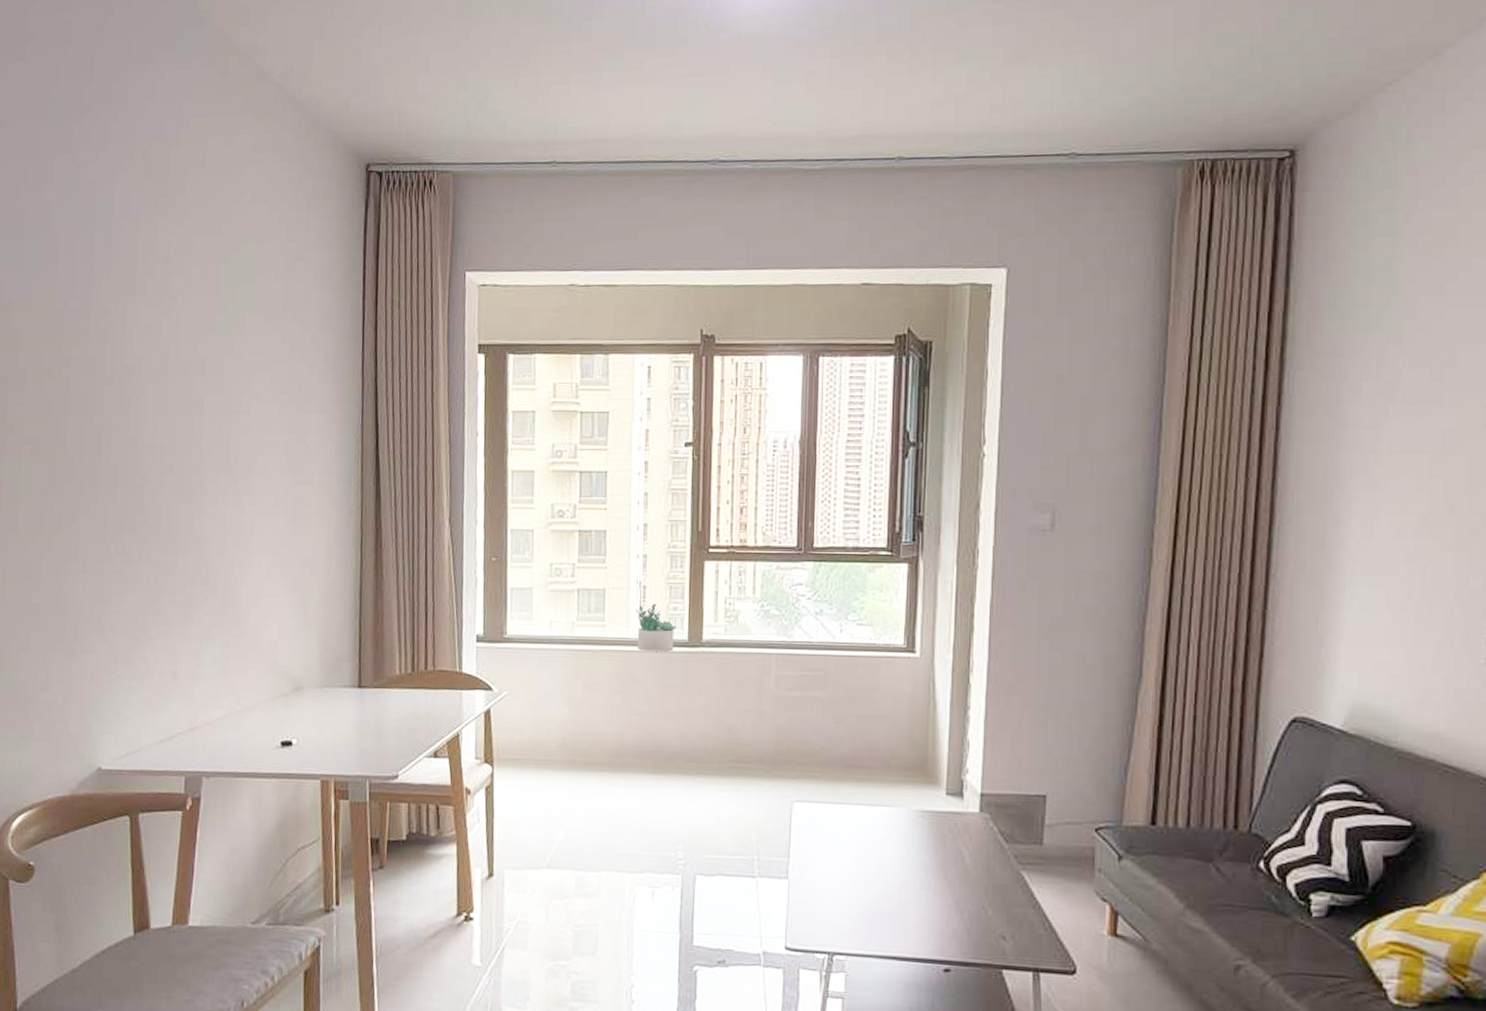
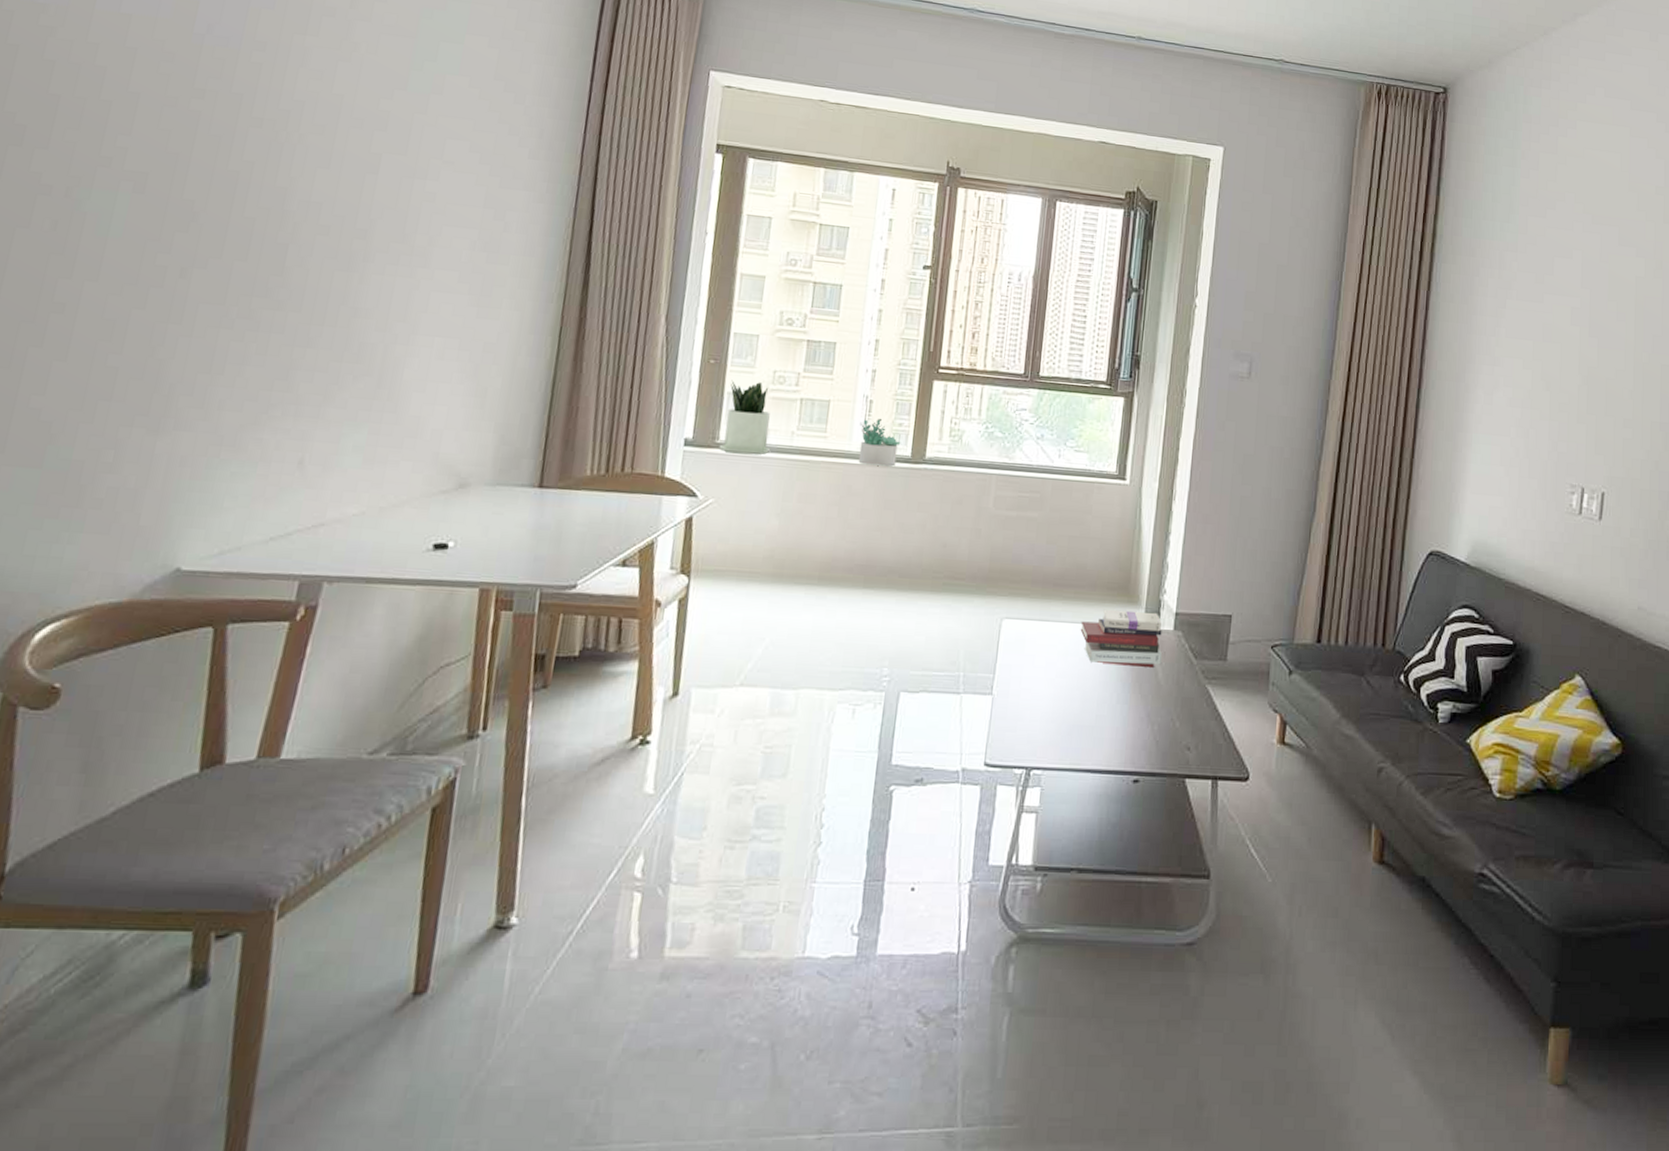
planter: none [507,576,554,647] -> present [719,380,771,455]
books: none [876,790,967,852] -> present [1080,609,1162,667]

